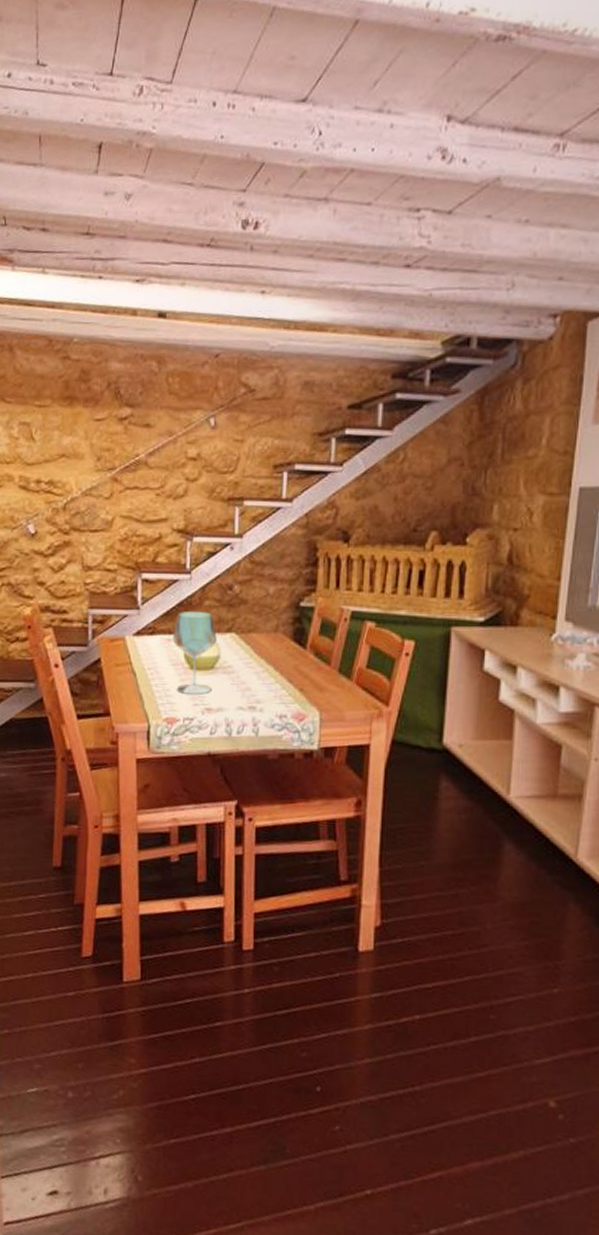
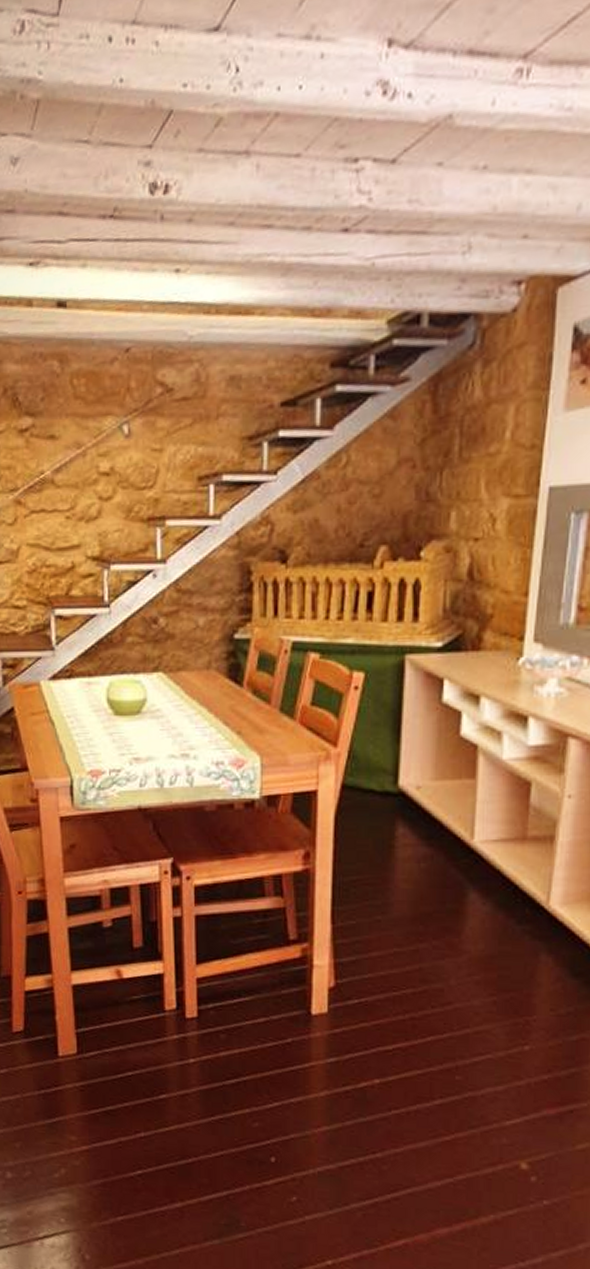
wine glass: present [172,611,217,696] -> none [92,649,142,744]

